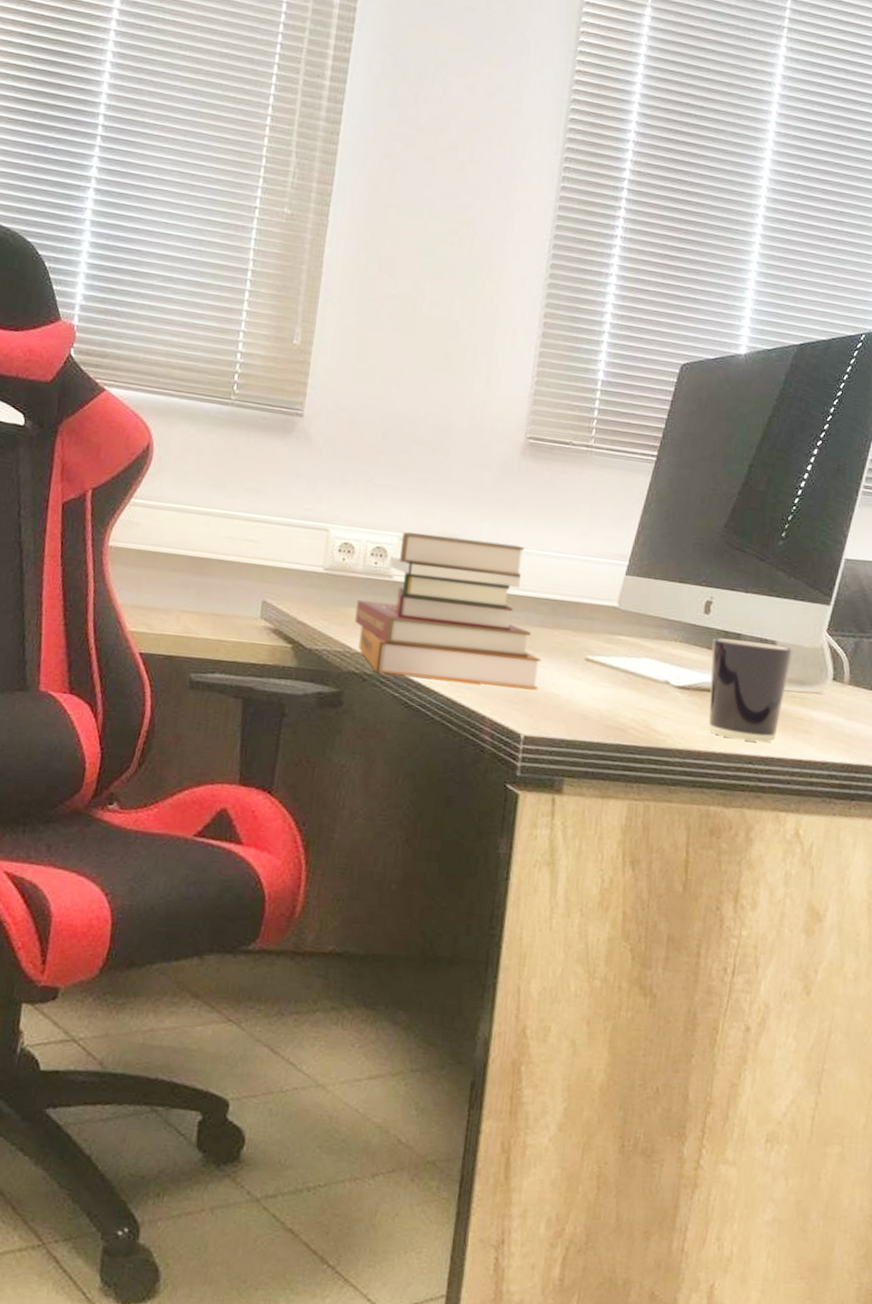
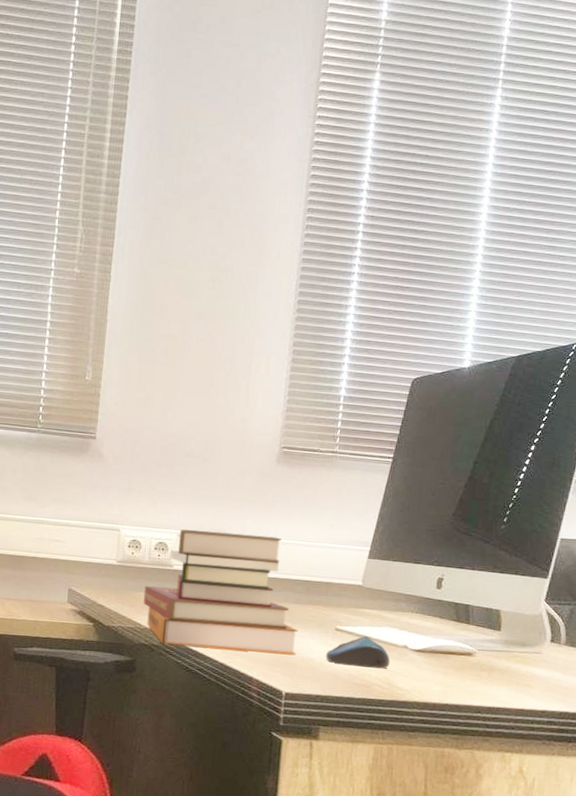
computer mouse: none [573,668,649,709] -> present [326,636,390,669]
mug: present [708,637,793,743] -> none [442,608,515,695]

